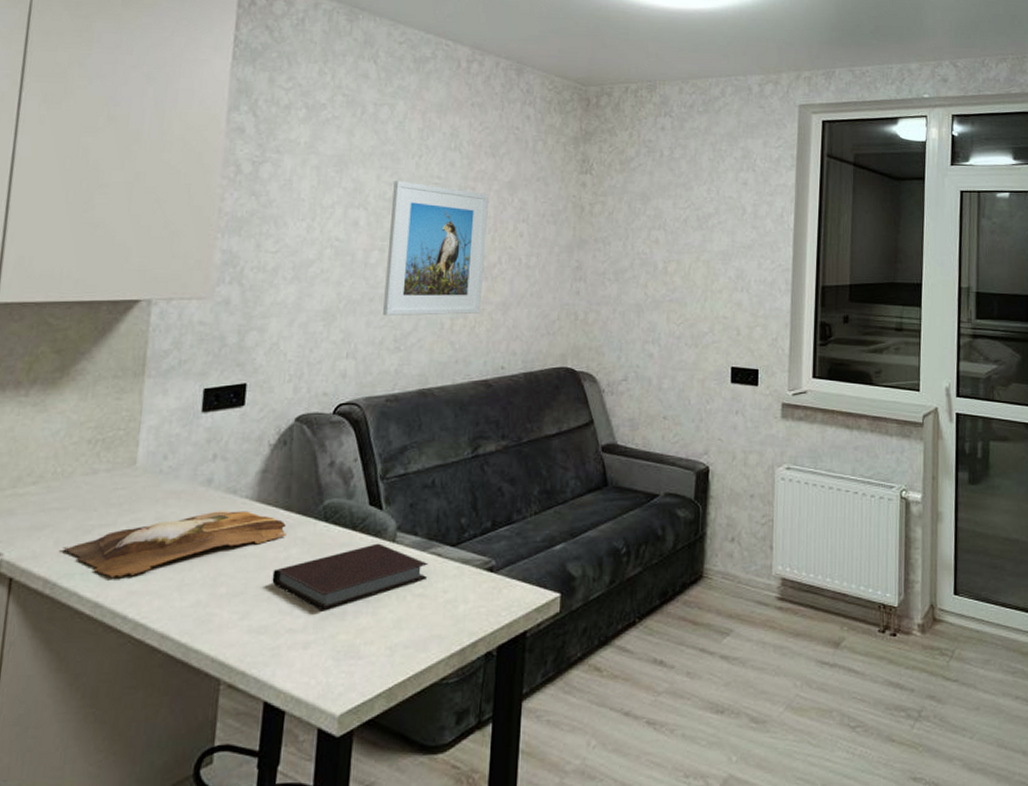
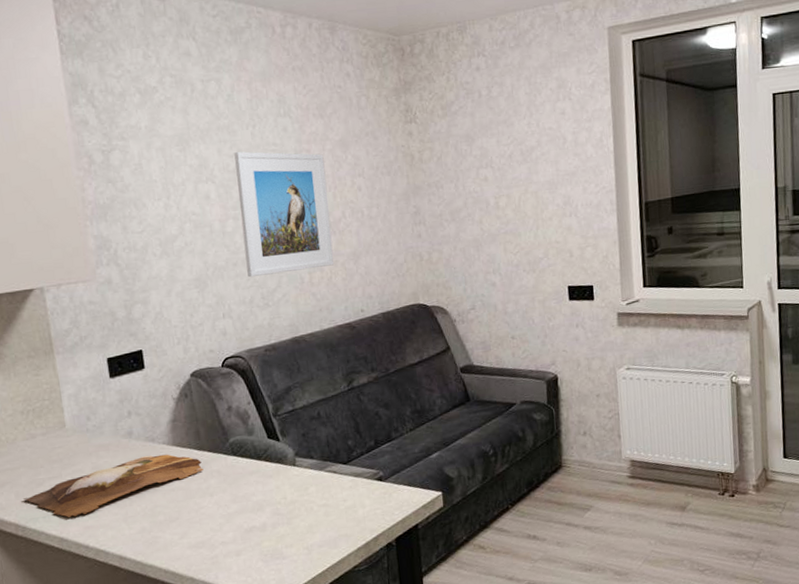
notebook: present [272,543,429,610] -> none [198,468,328,525]

